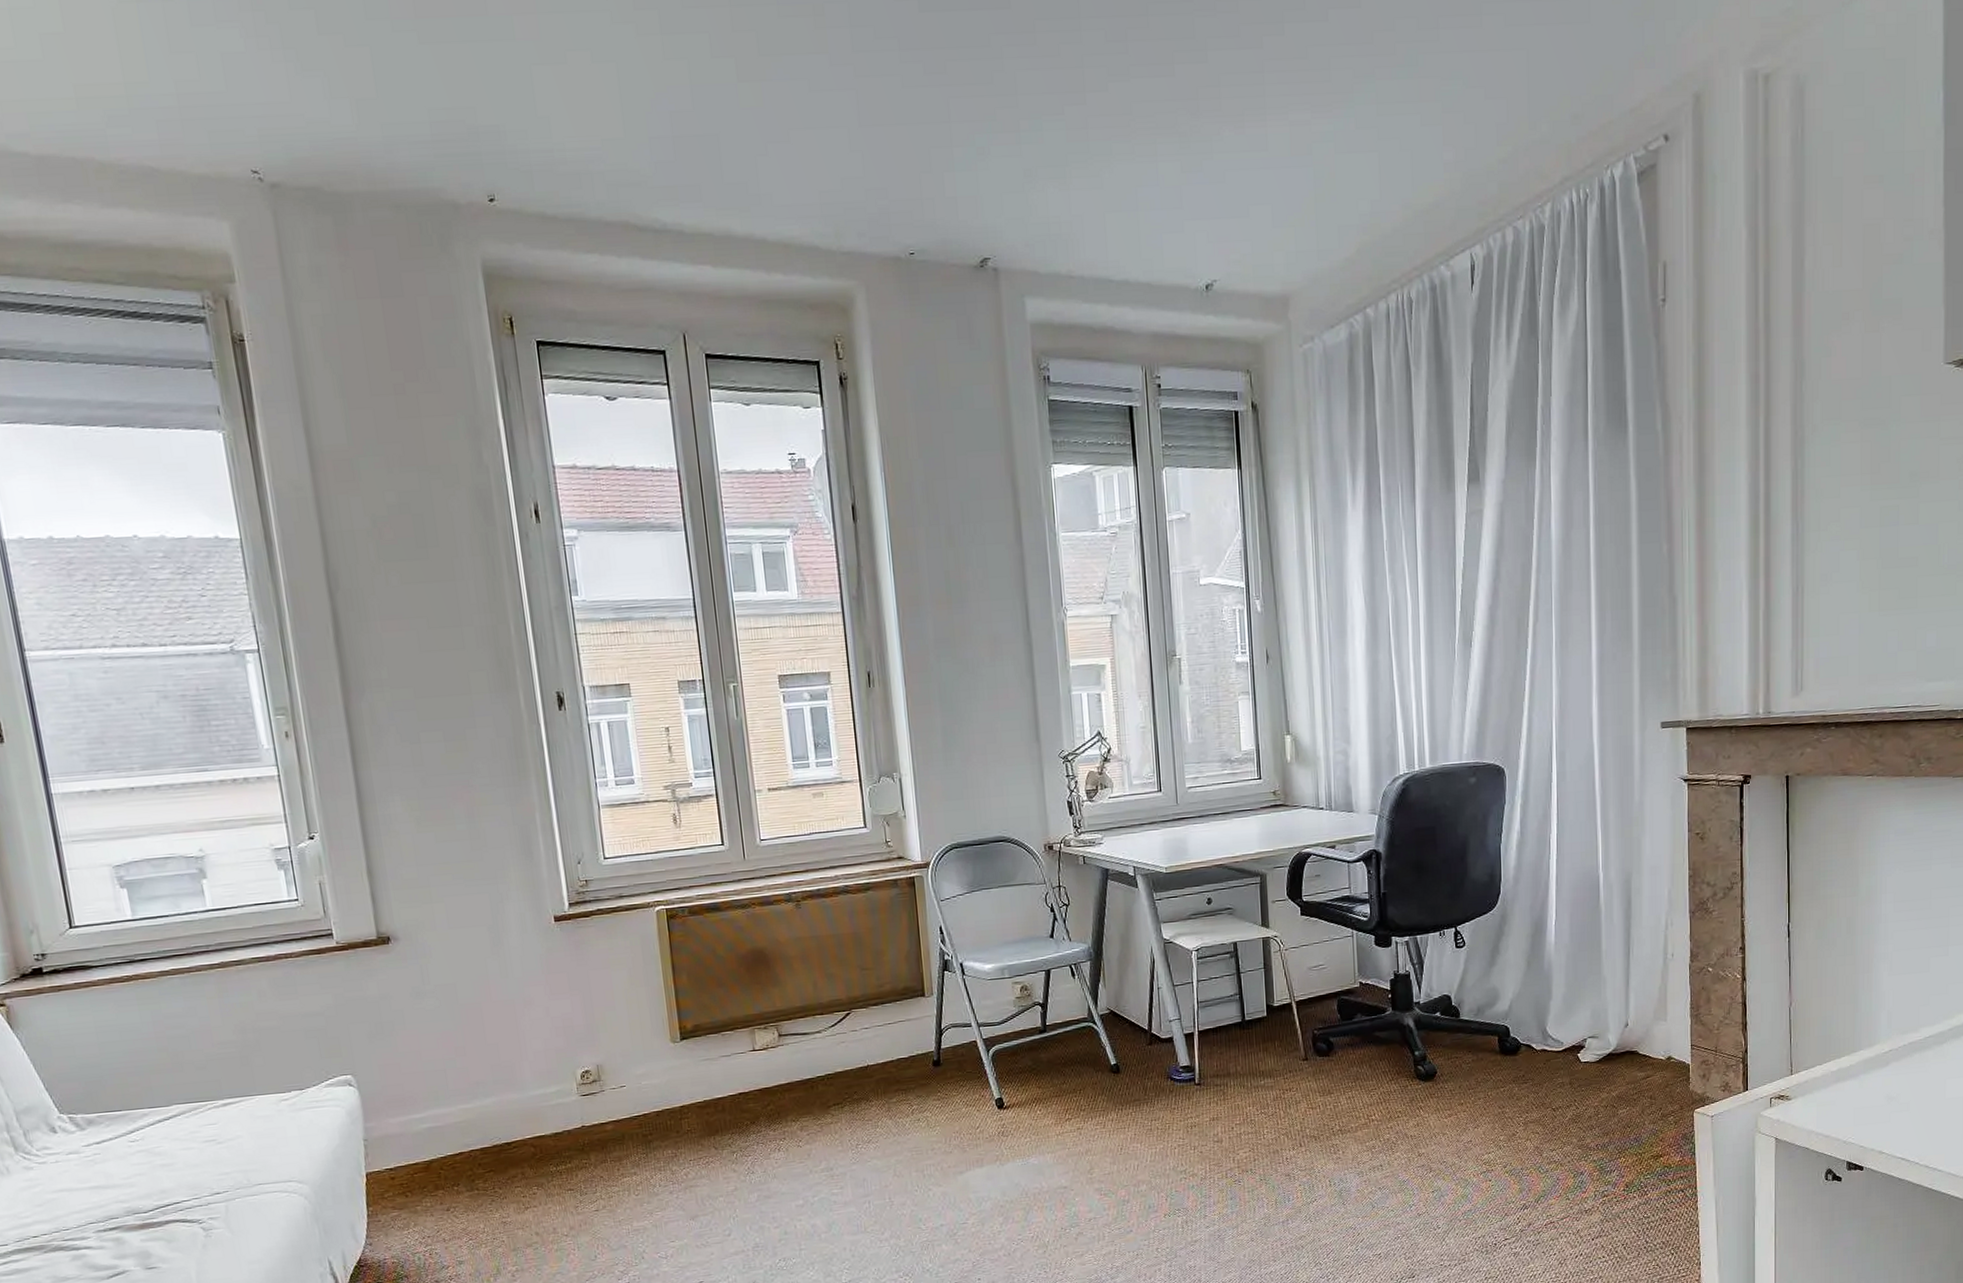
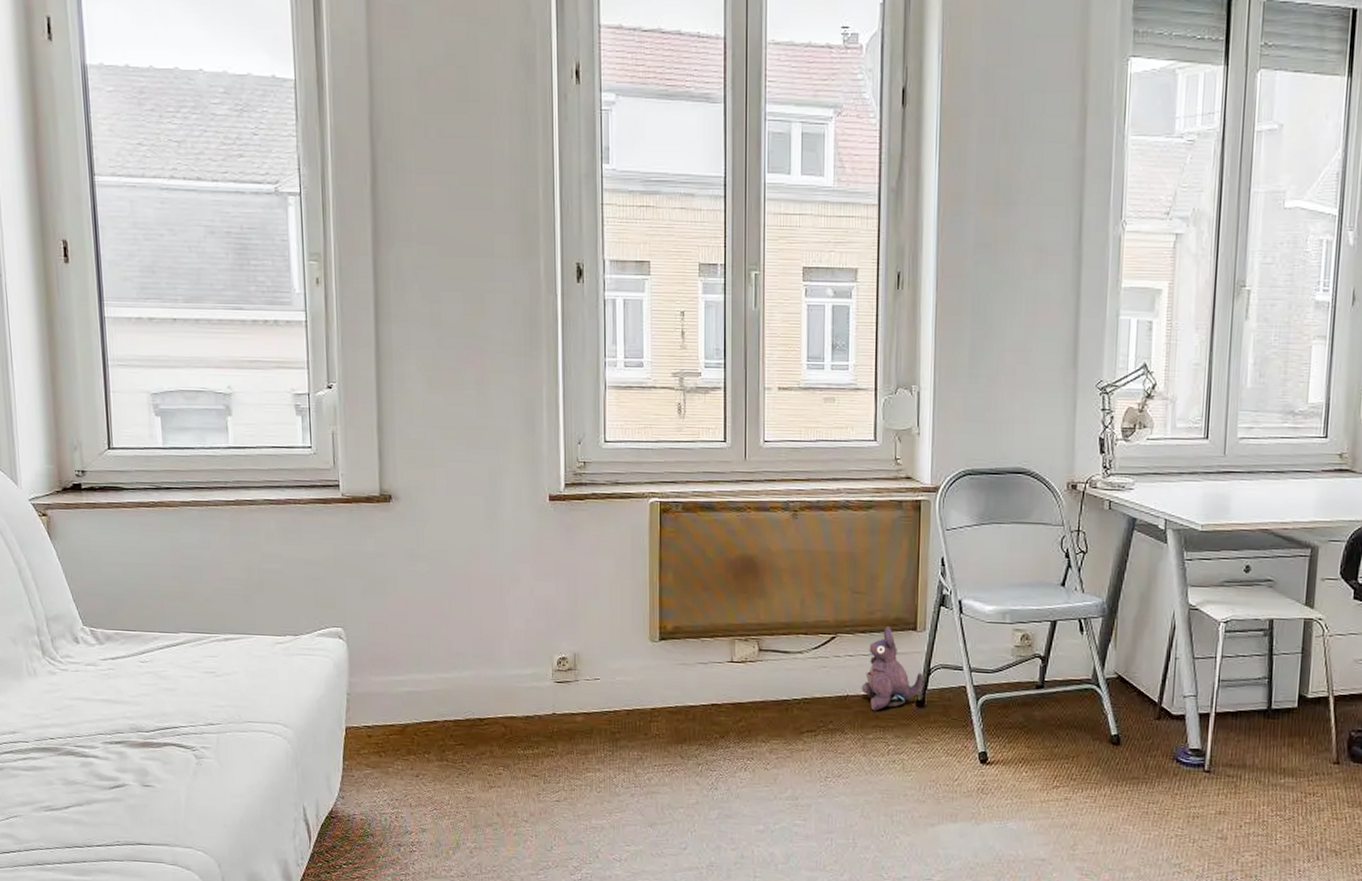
plush toy: none [879,996,937,1076] -> present [861,627,923,711]

